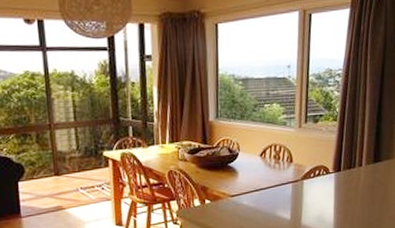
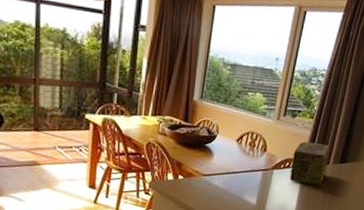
cereal box: none [321,145,360,190] -> present [290,141,330,185]

